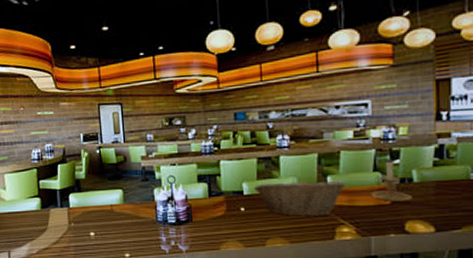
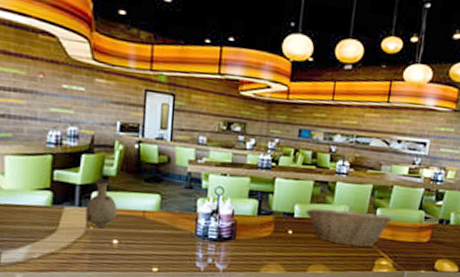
vase: none [66,182,90,224] -> present [85,179,117,229]
candle holder: present [370,161,412,202] -> none [411,201,446,241]

